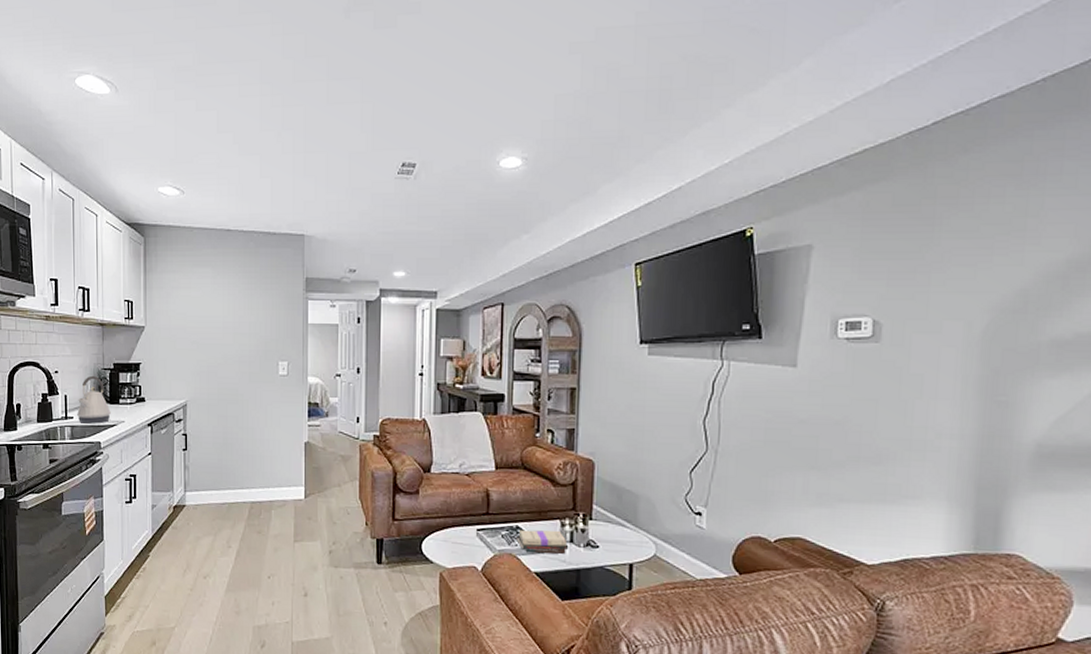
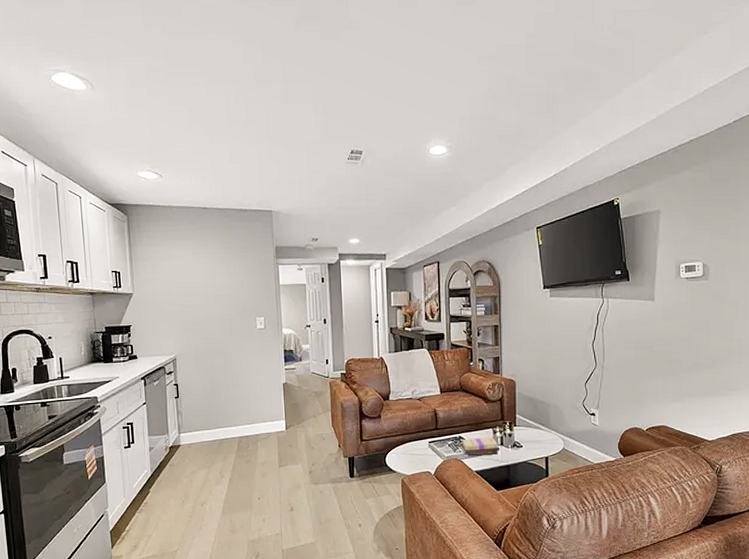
kettle: present [77,375,111,424] -> none [73,338,106,382]

